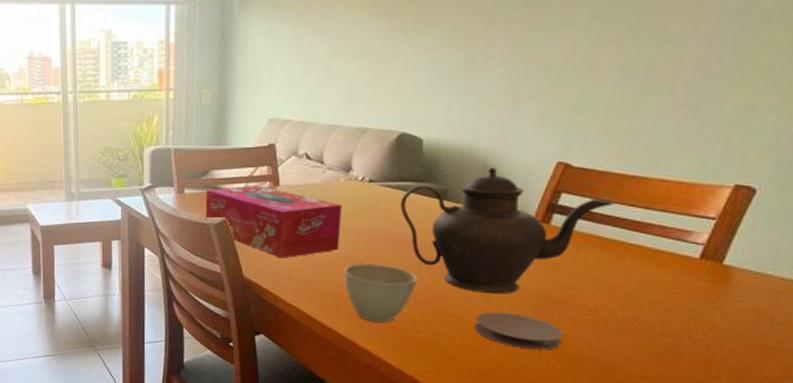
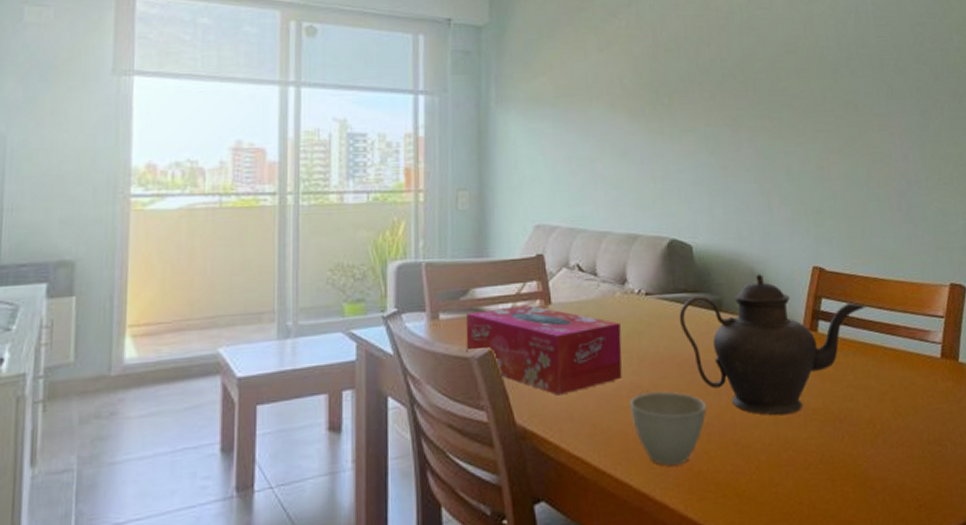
coaster: present [474,312,563,350] -> none [768,435,850,478]

